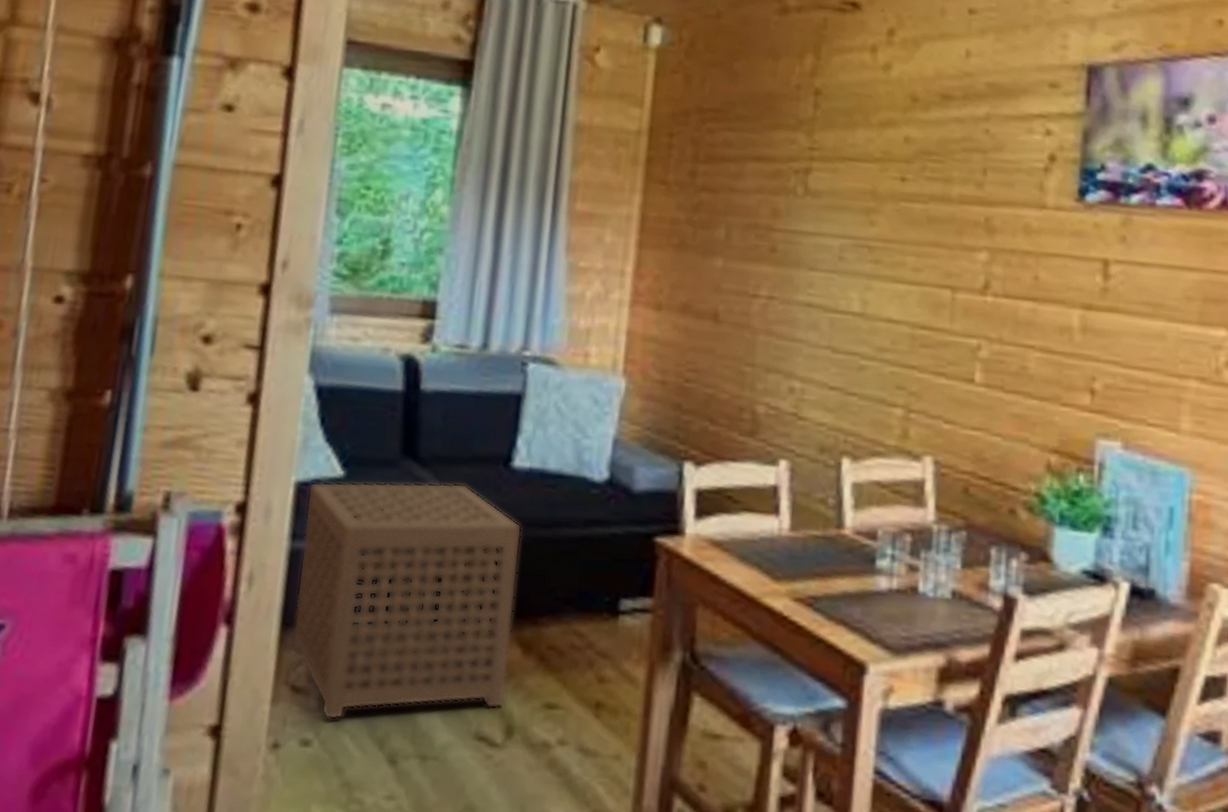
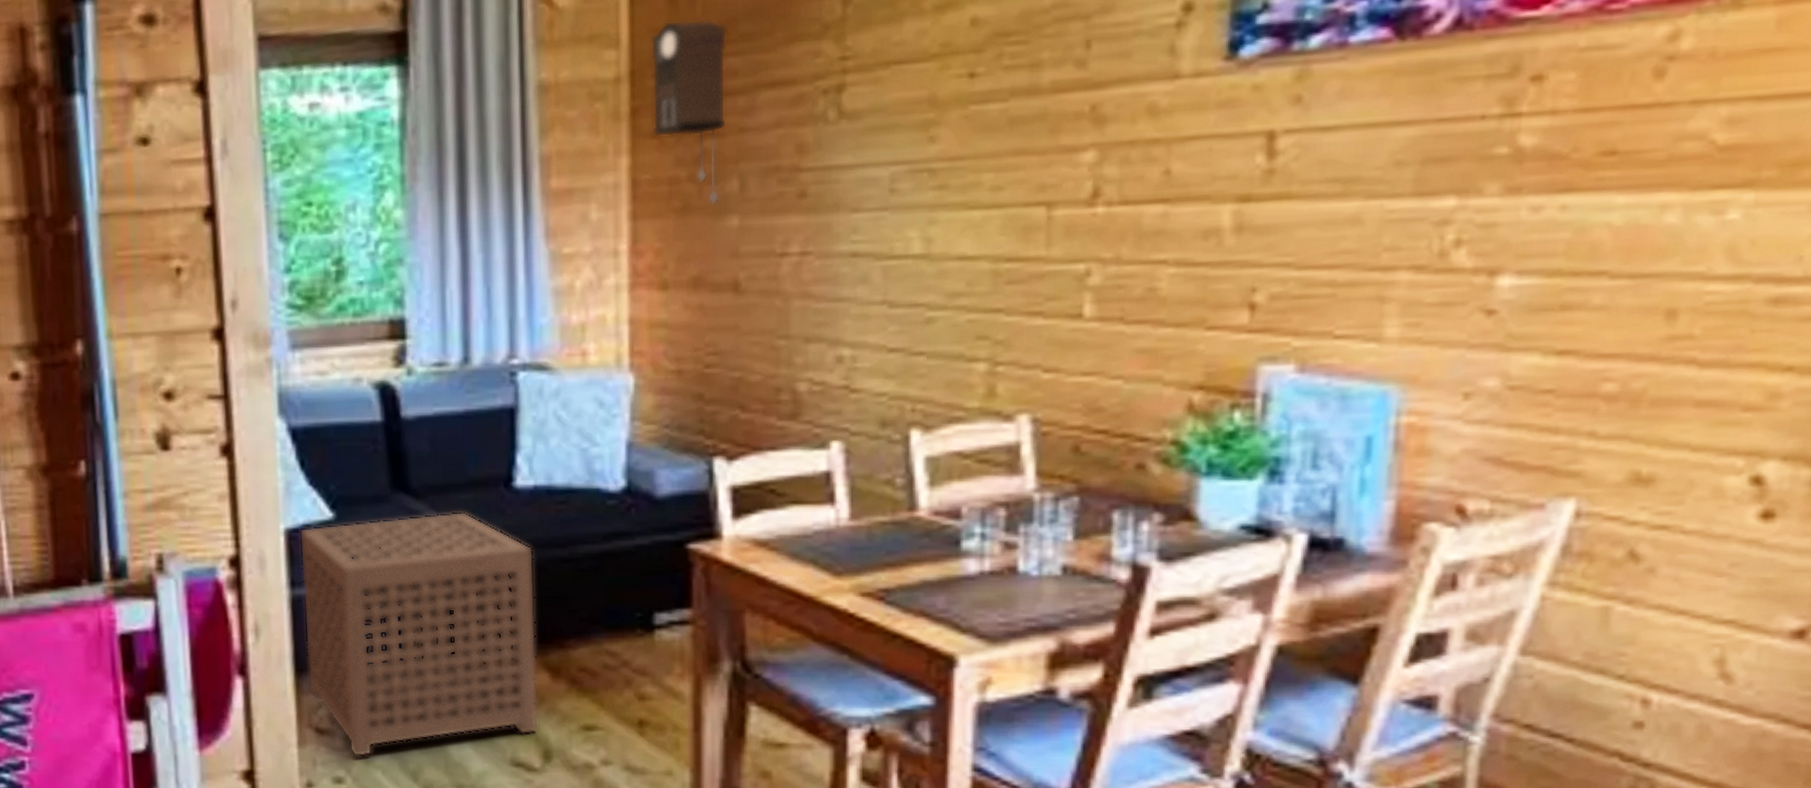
pendulum clock: none [661,94,728,246] -> present [650,19,728,204]

